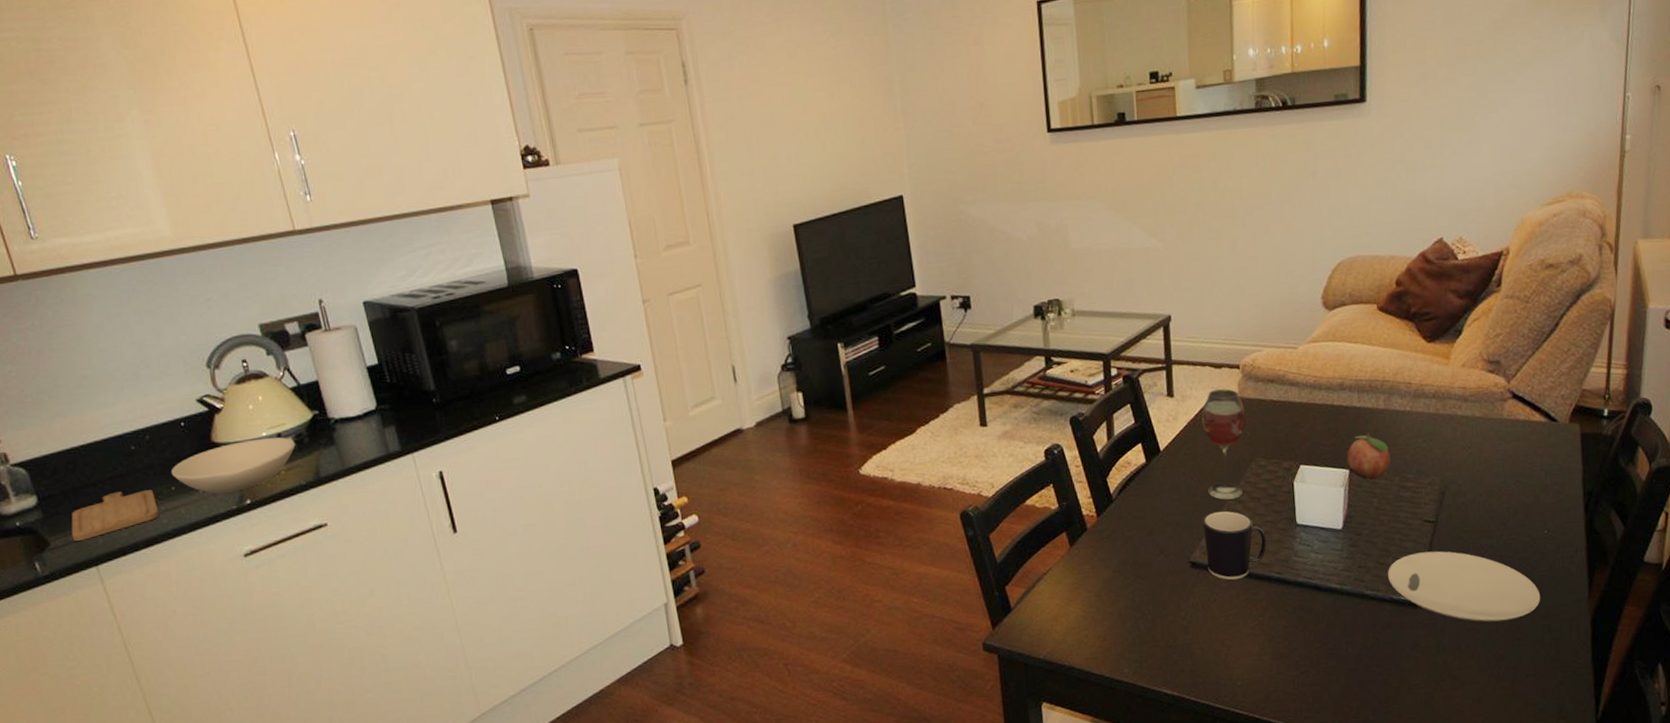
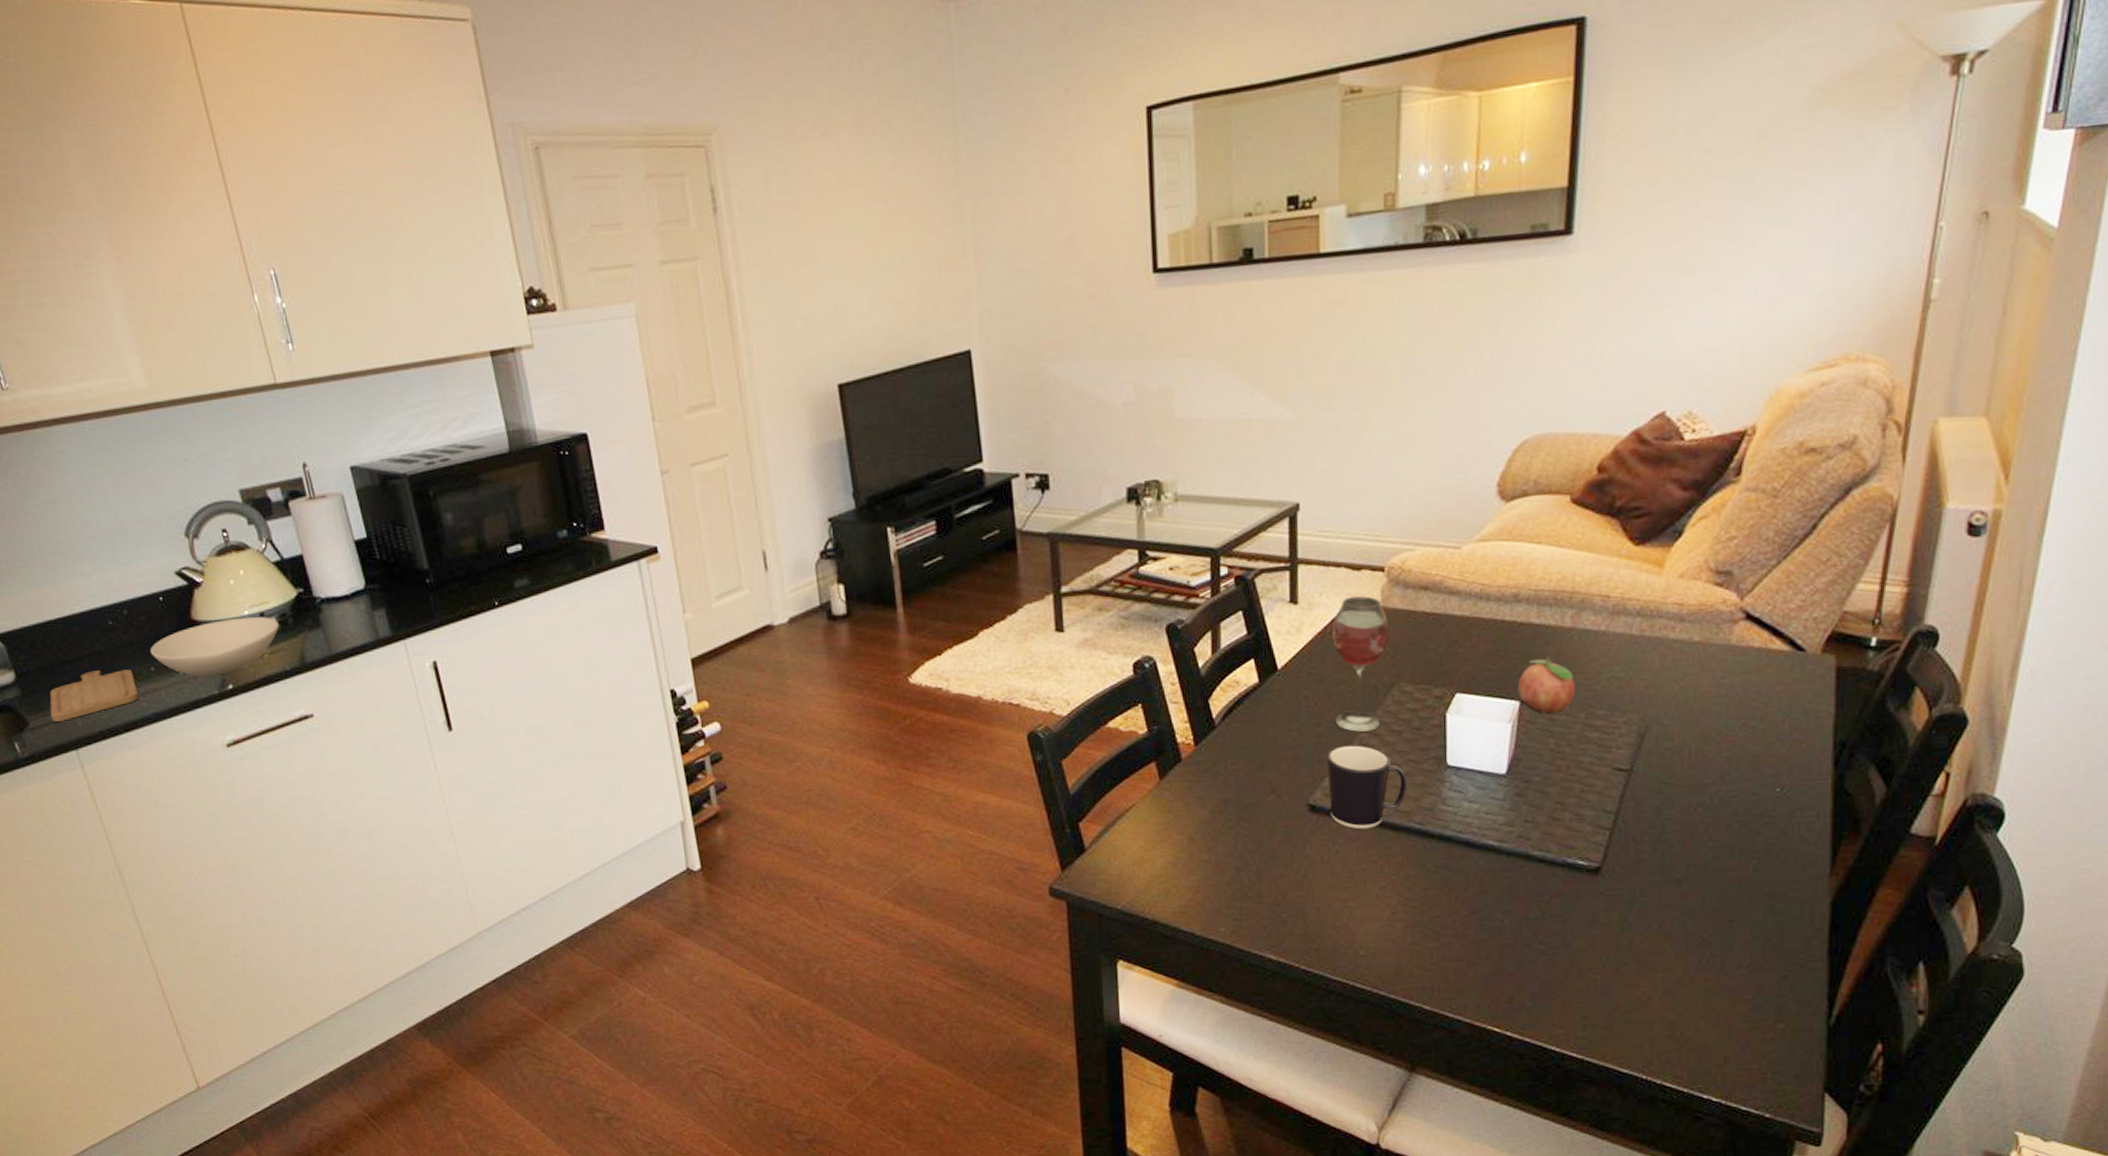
plate: present [1388,551,1541,622] -> none [1563,806,1765,898]

